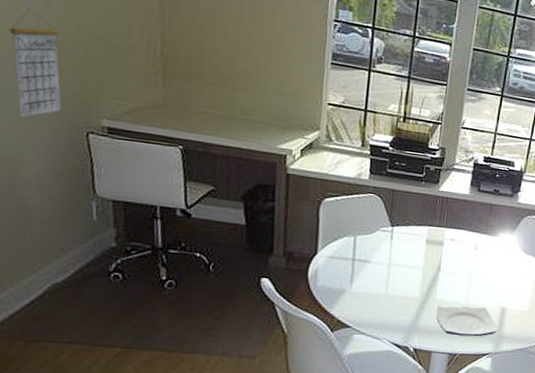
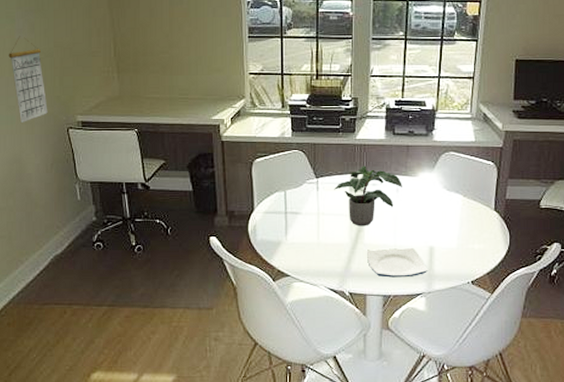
potted plant: none [409,219,482,282] -> present [334,166,402,226]

